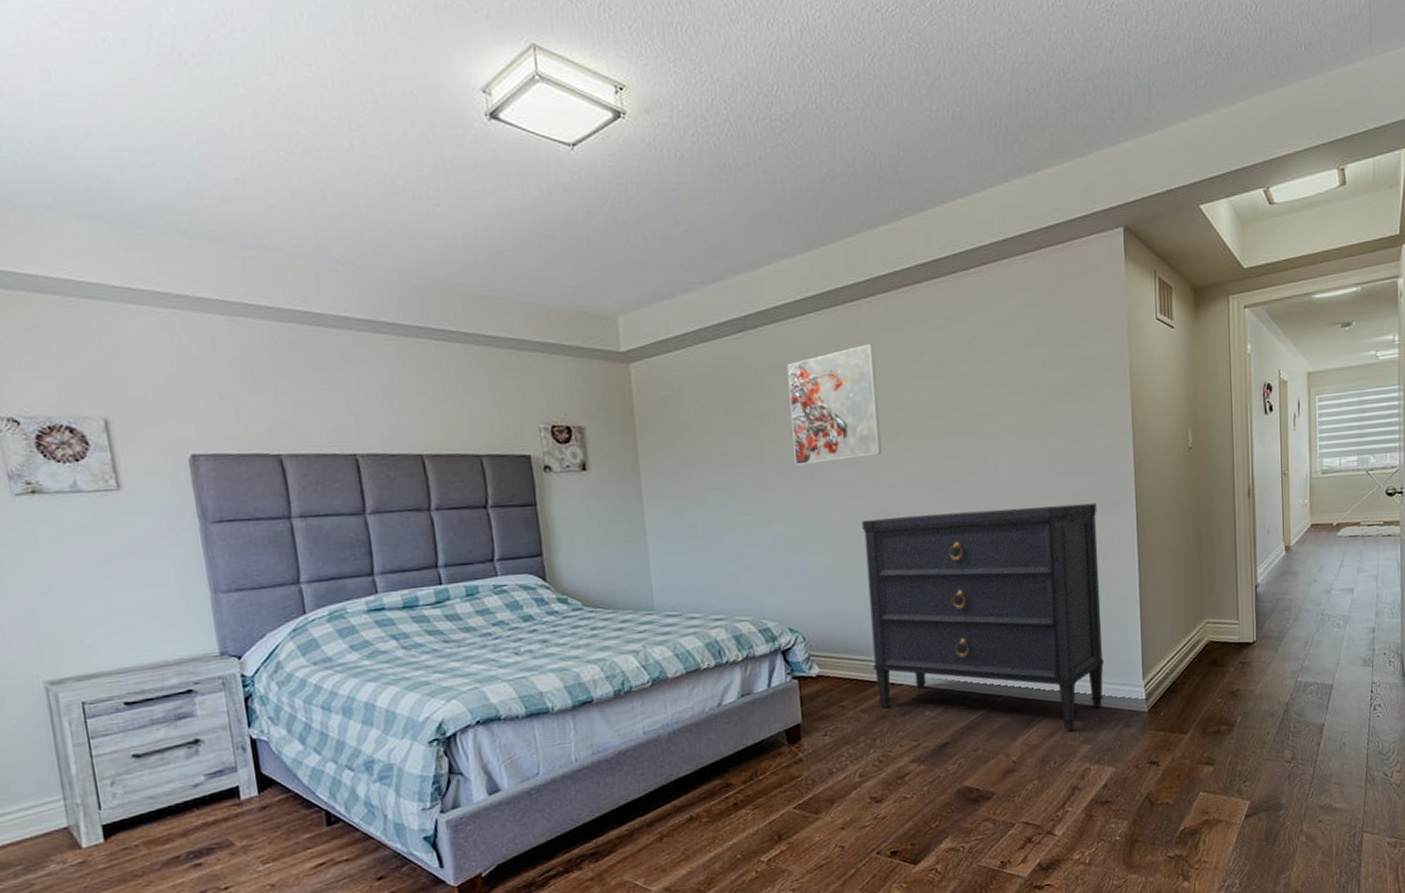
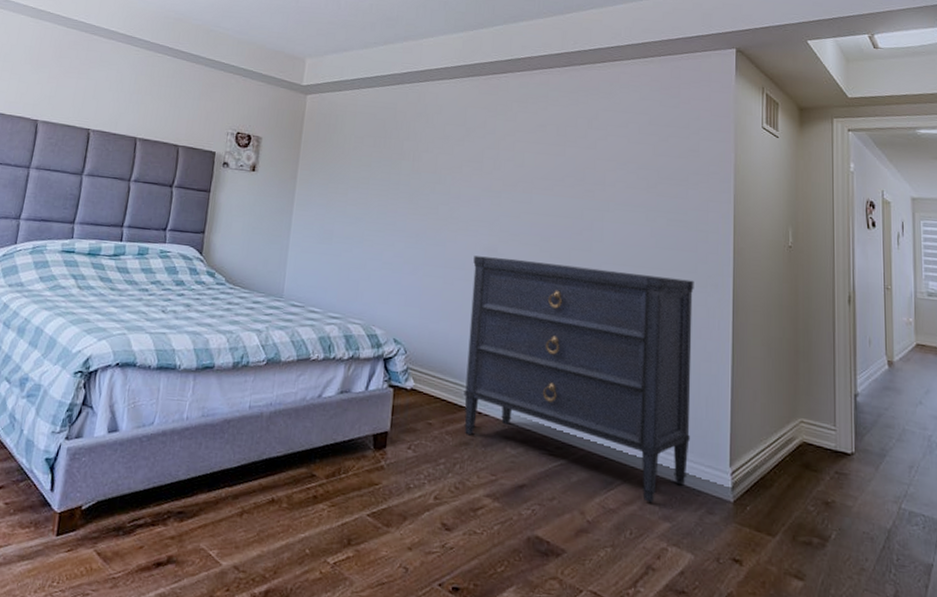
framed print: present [787,344,881,466] -> none [424,109,506,201]

